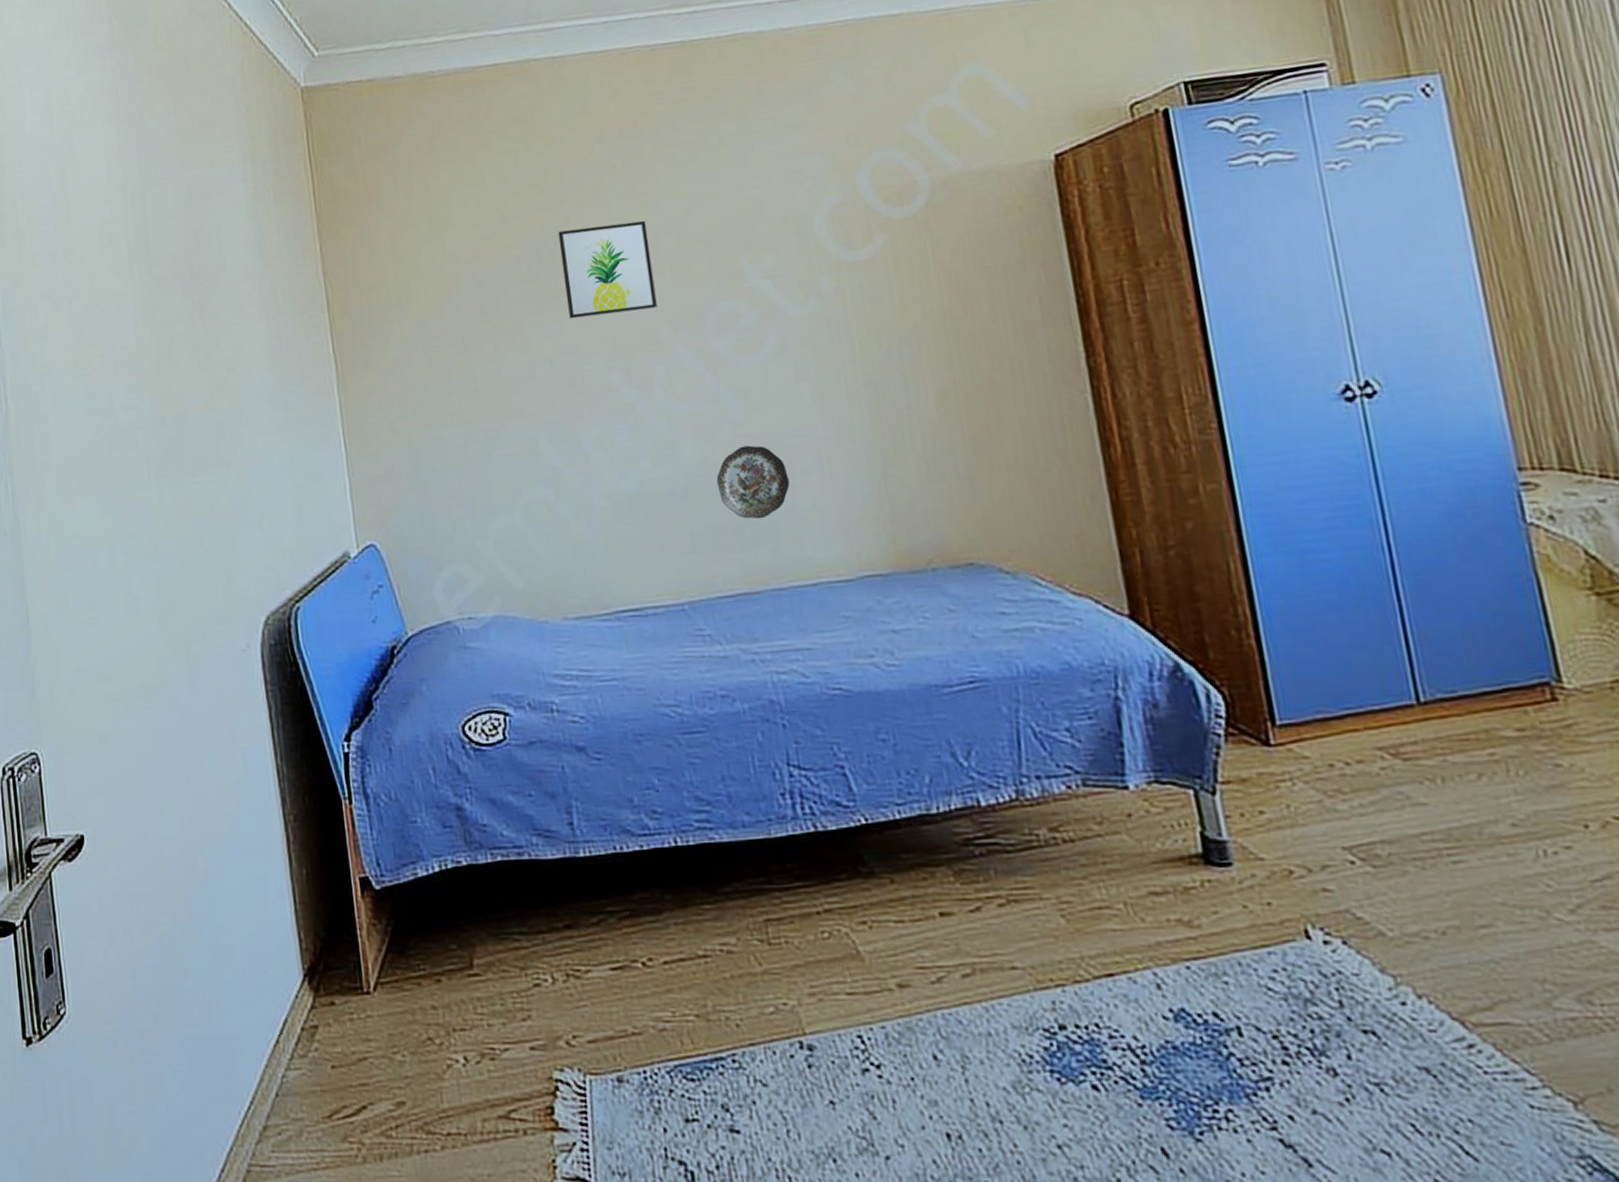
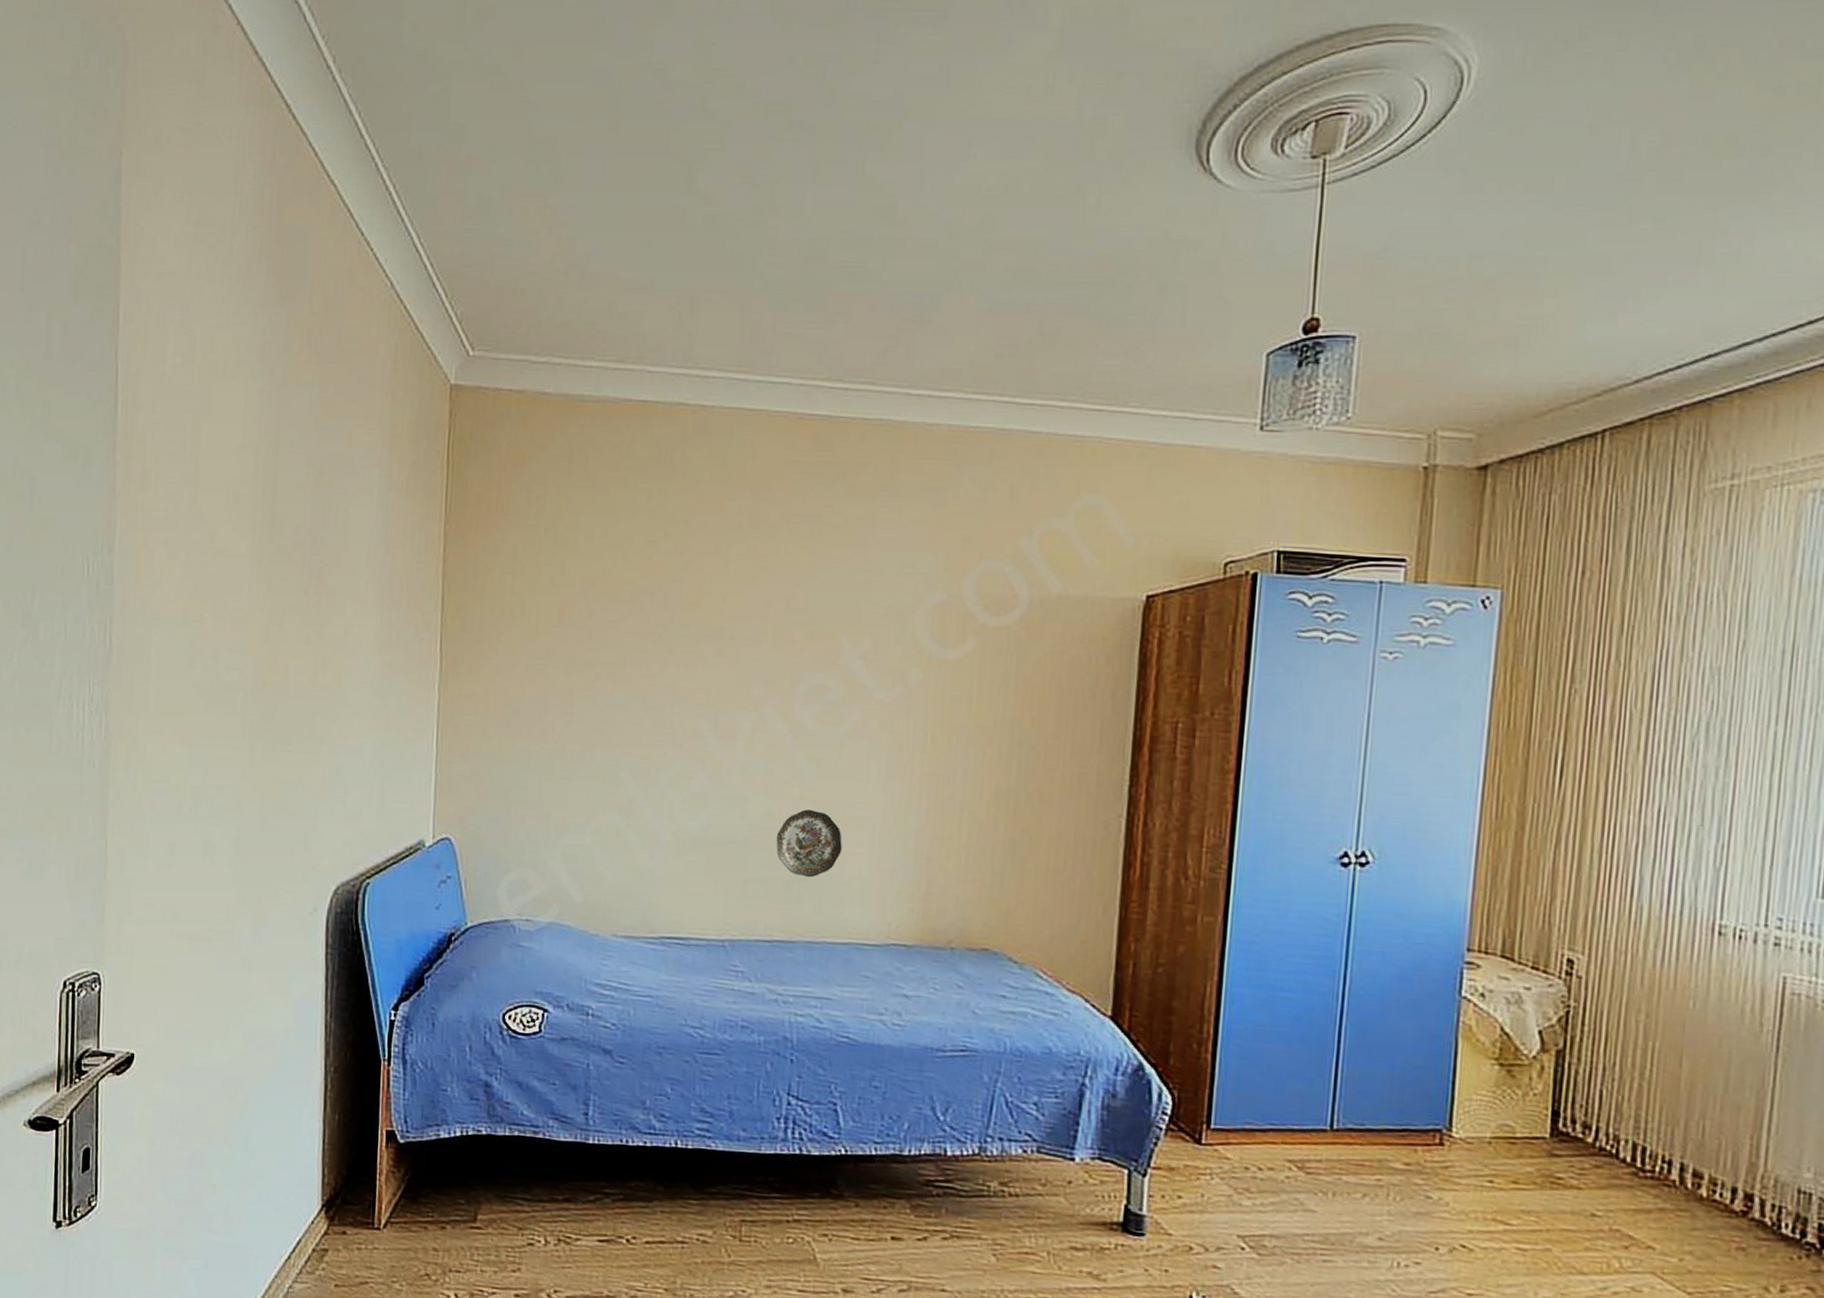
wall art: present [558,220,658,319] -> none [671,577,760,667]

